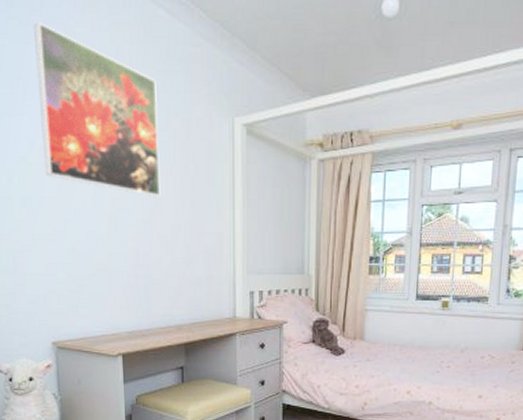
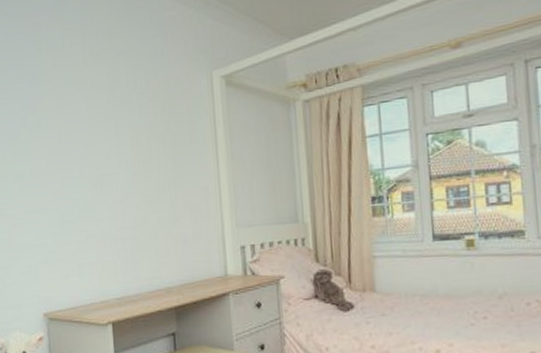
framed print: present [33,21,161,198] -> none [23,13,144,159]

